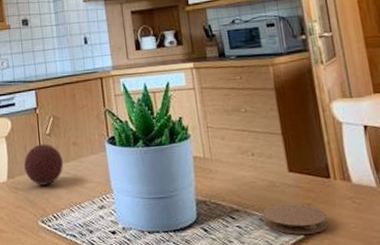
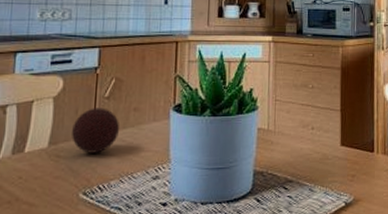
coaster: present [262,204,329,235] -> none [312,175,367,203]

